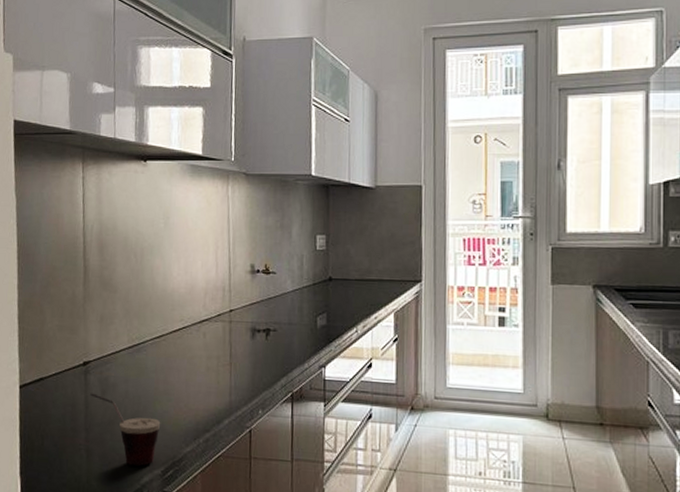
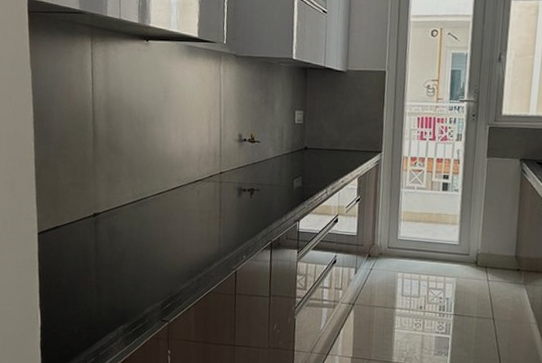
cup: present [90,393,161,467] -> none [100,239,161,300]

